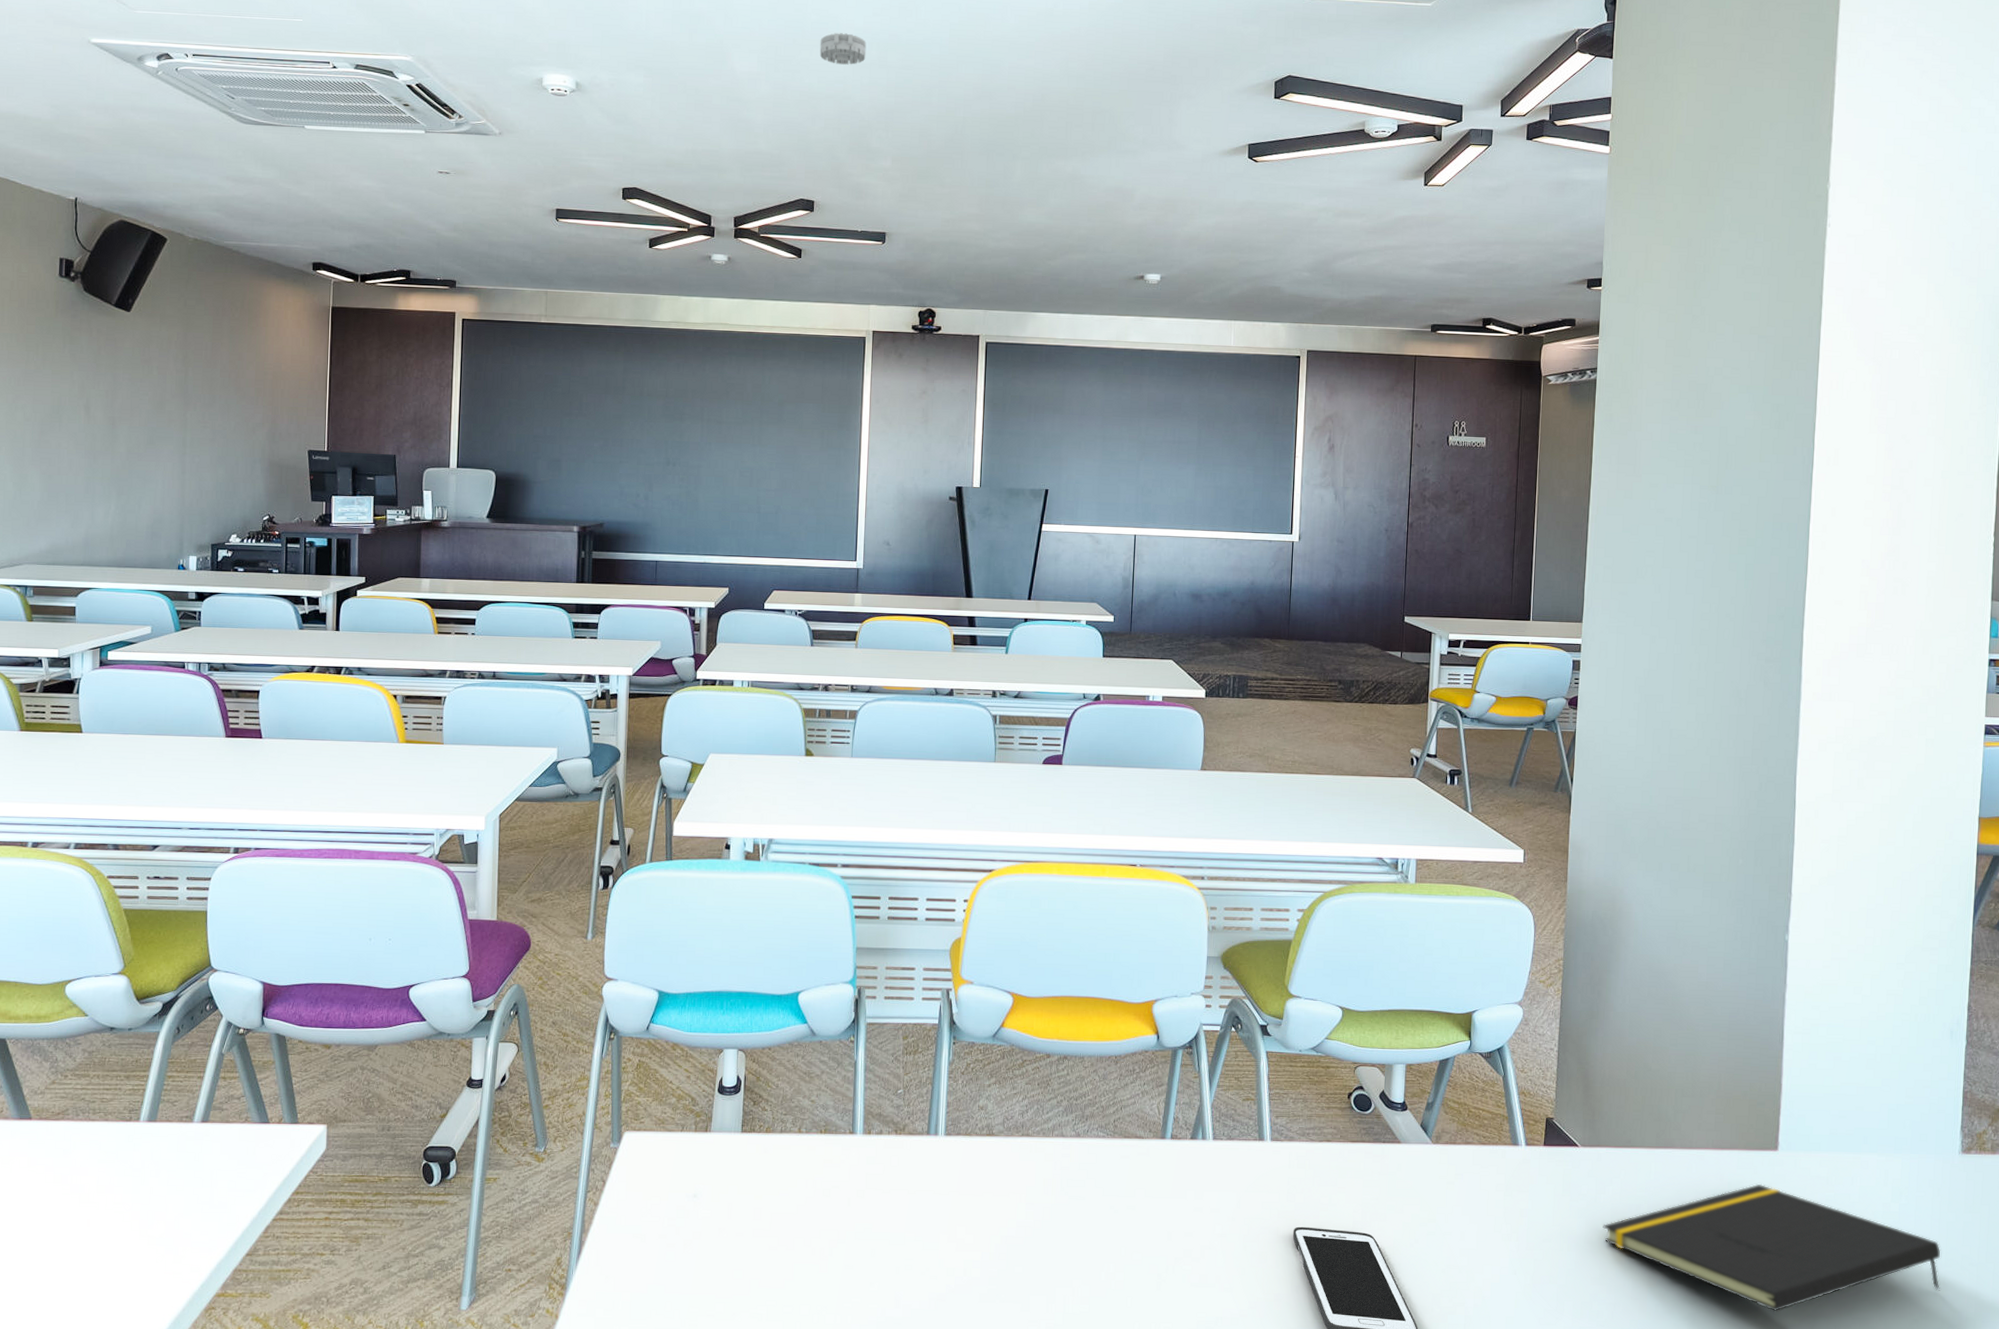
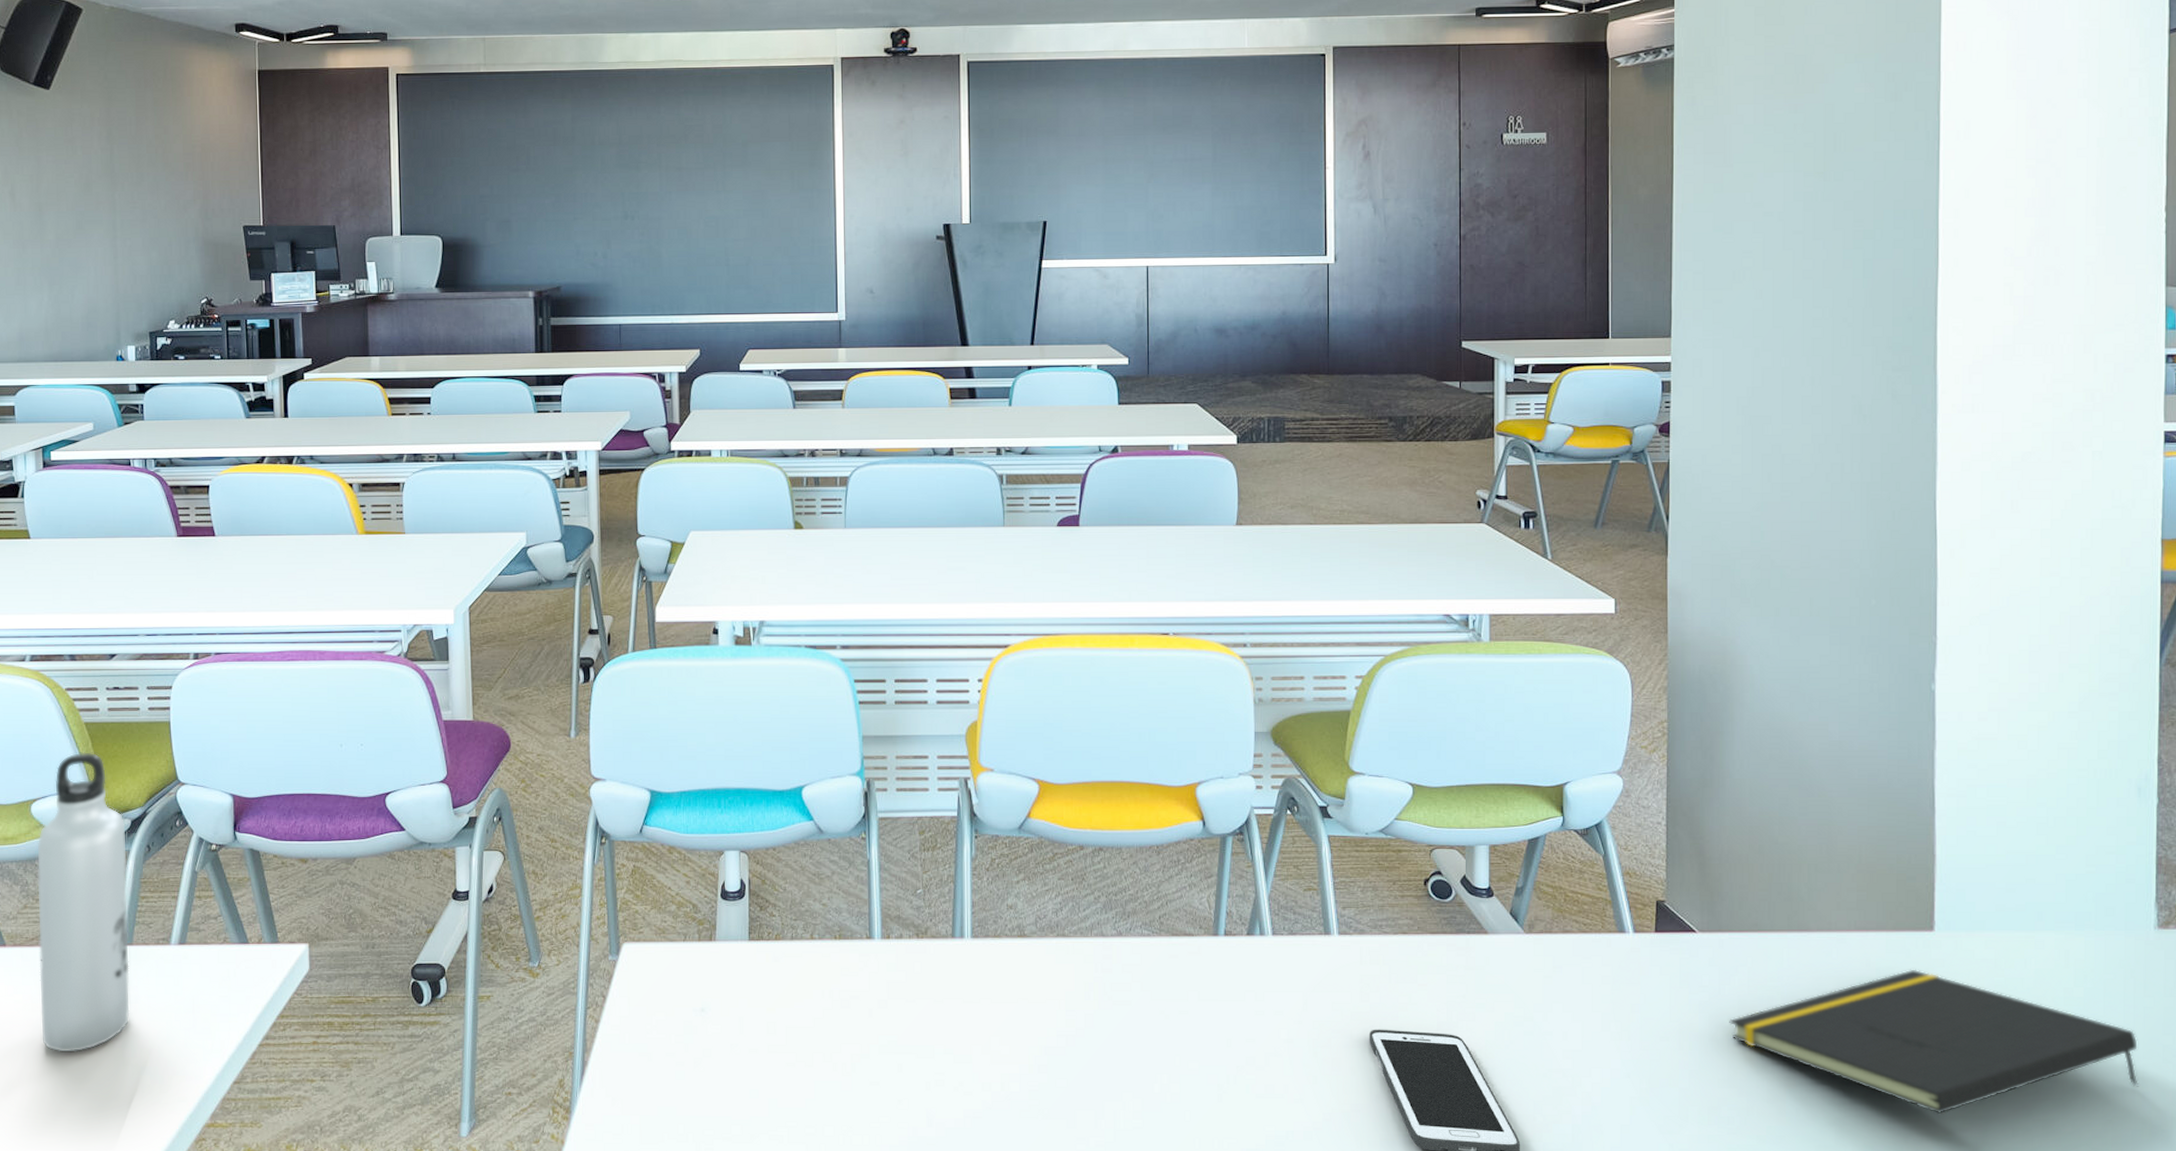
water bottle: none [62,937,156,1223] -> present [37,752,130,1052]

